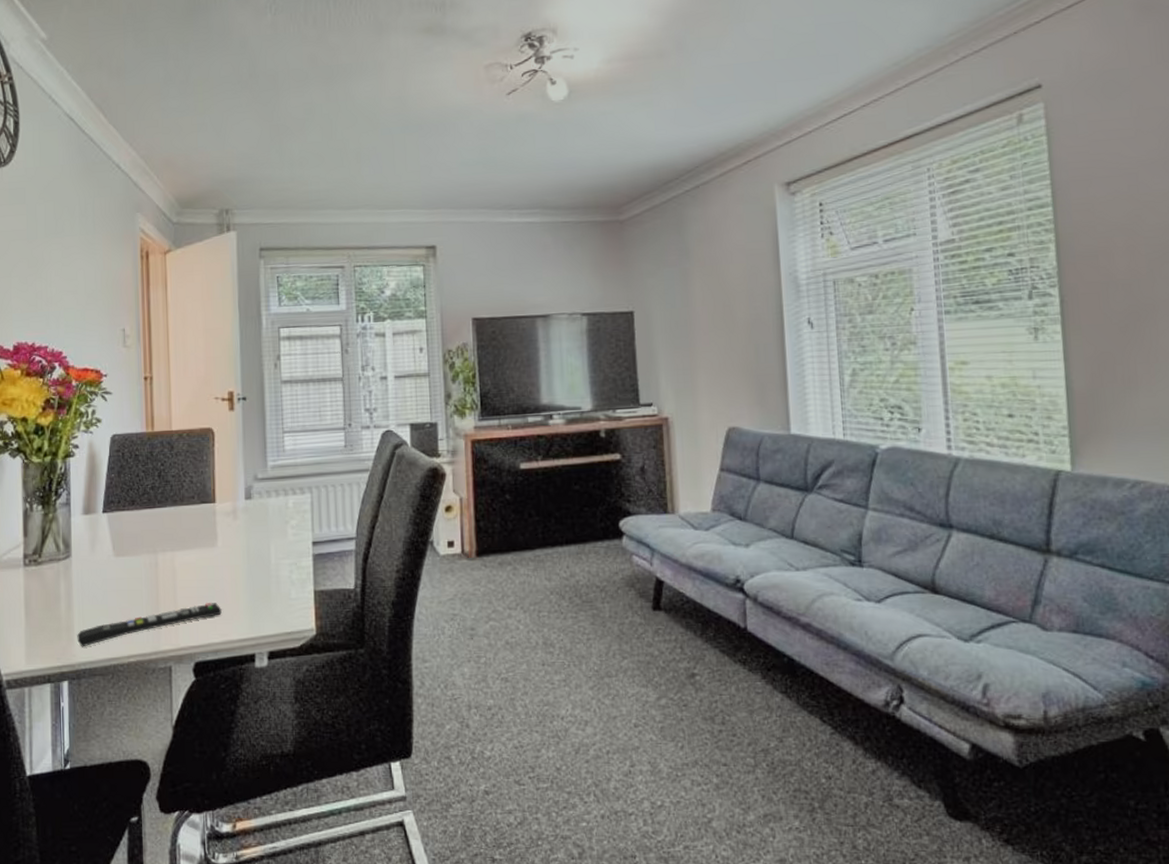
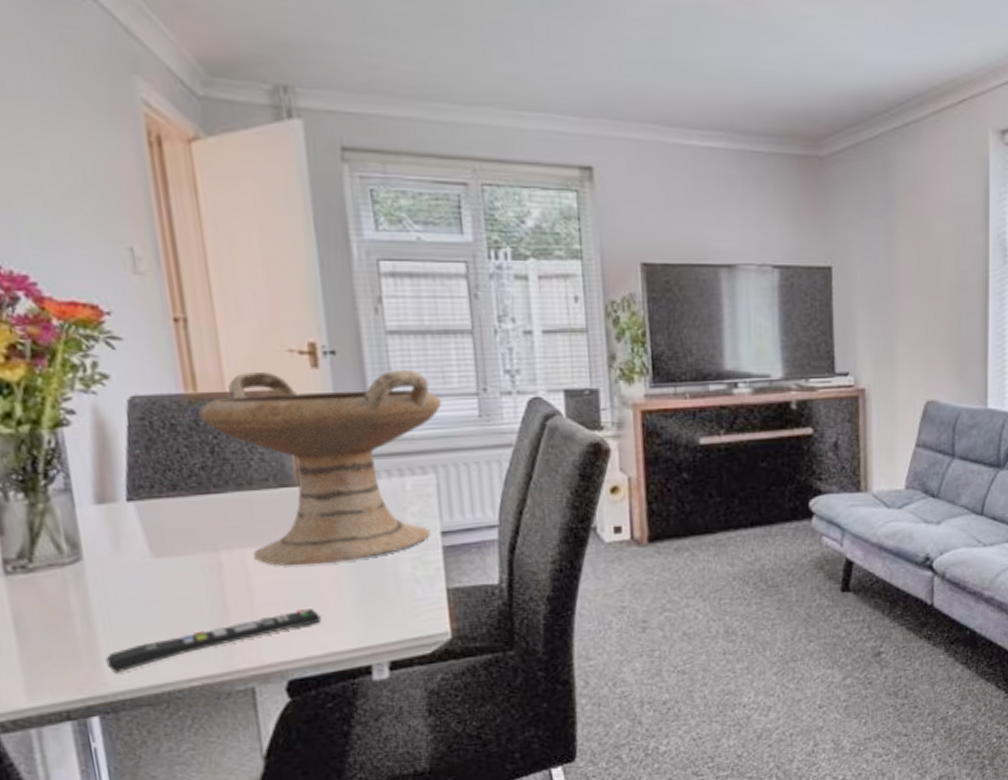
decorative bowl: none [153,410,318,567] -> present [198,369,442,567]

